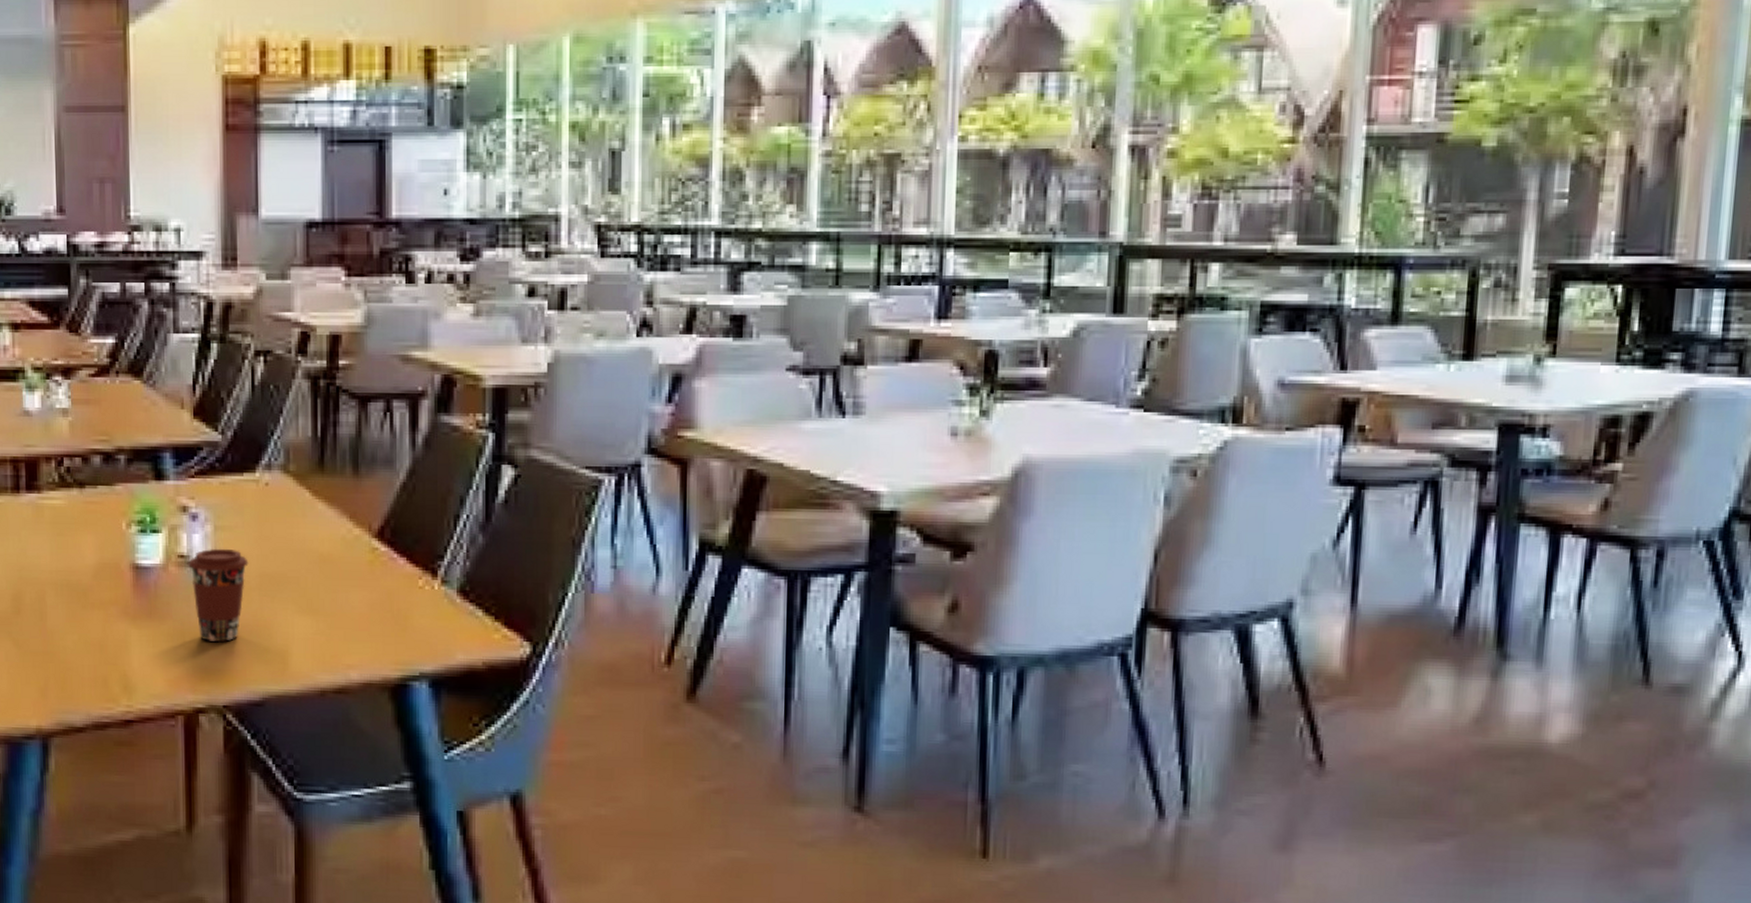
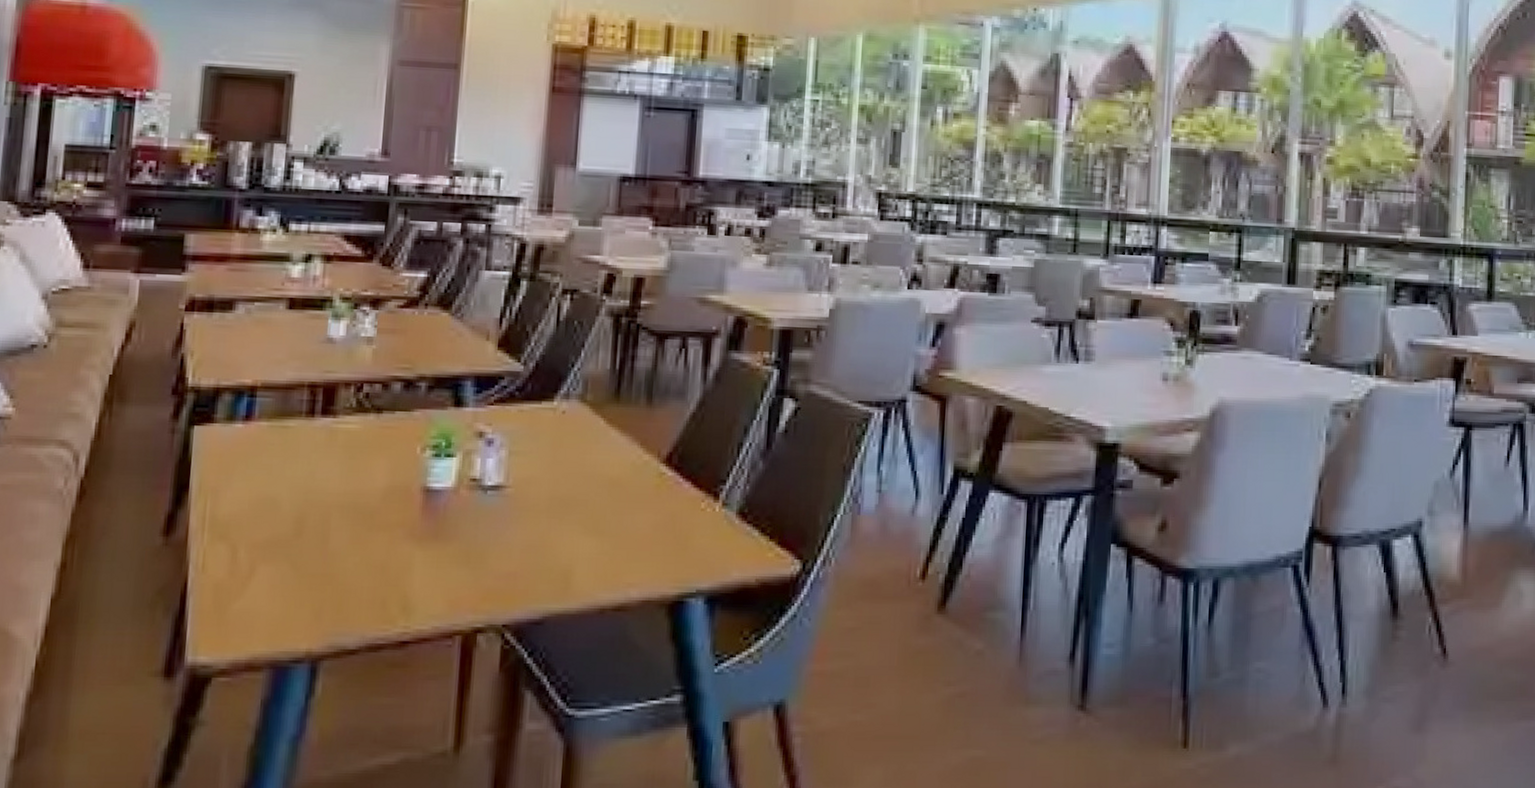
coffee cup: present [188,548,249,643] -> none [480,472,540,563]

